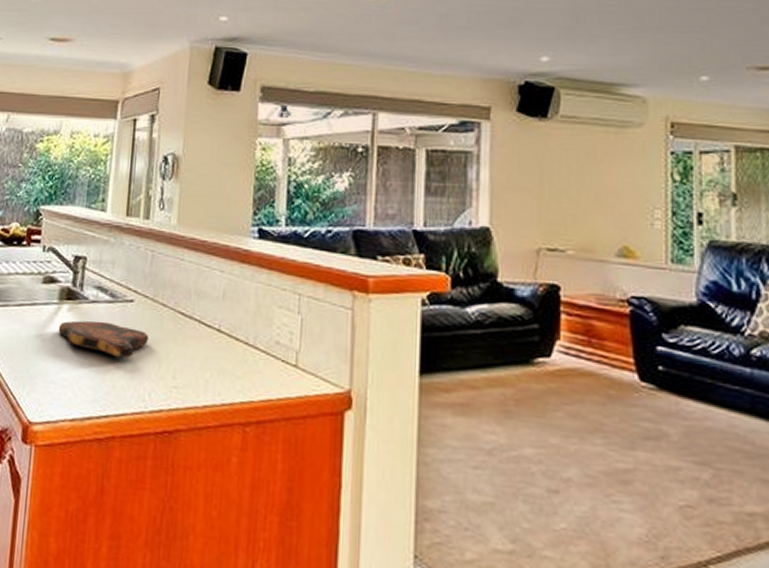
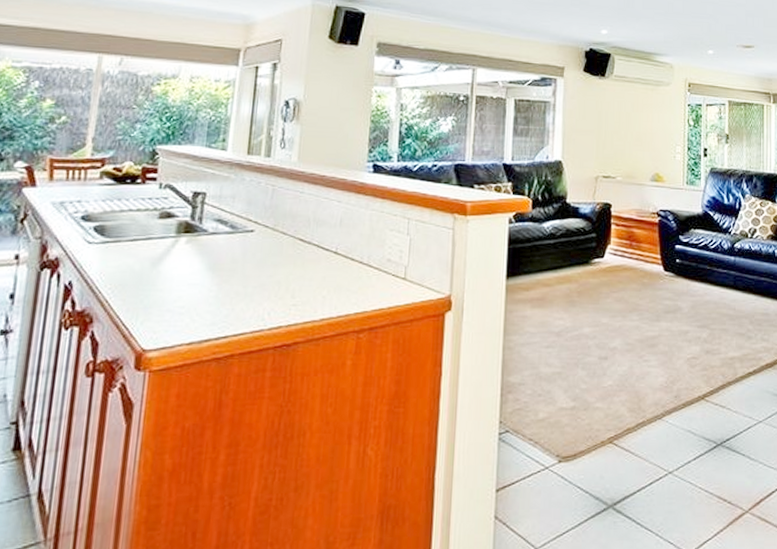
cutting board: present [58,320,149,358] -> none [175,251,269,283]

